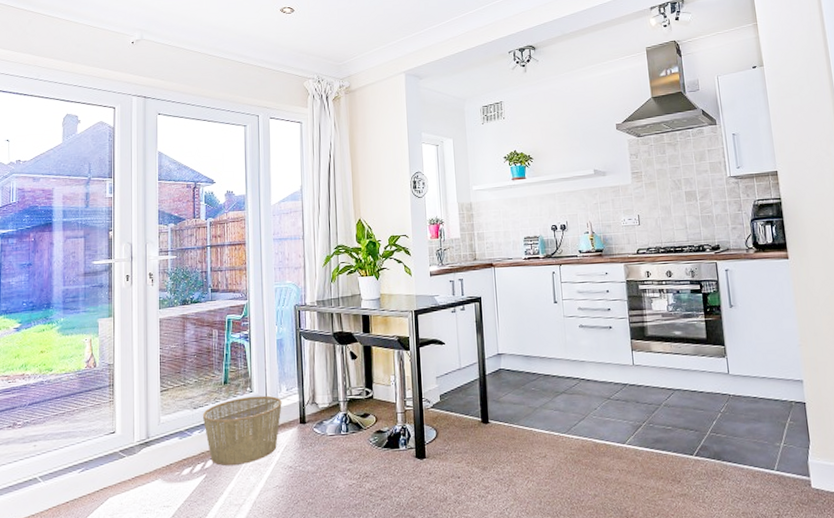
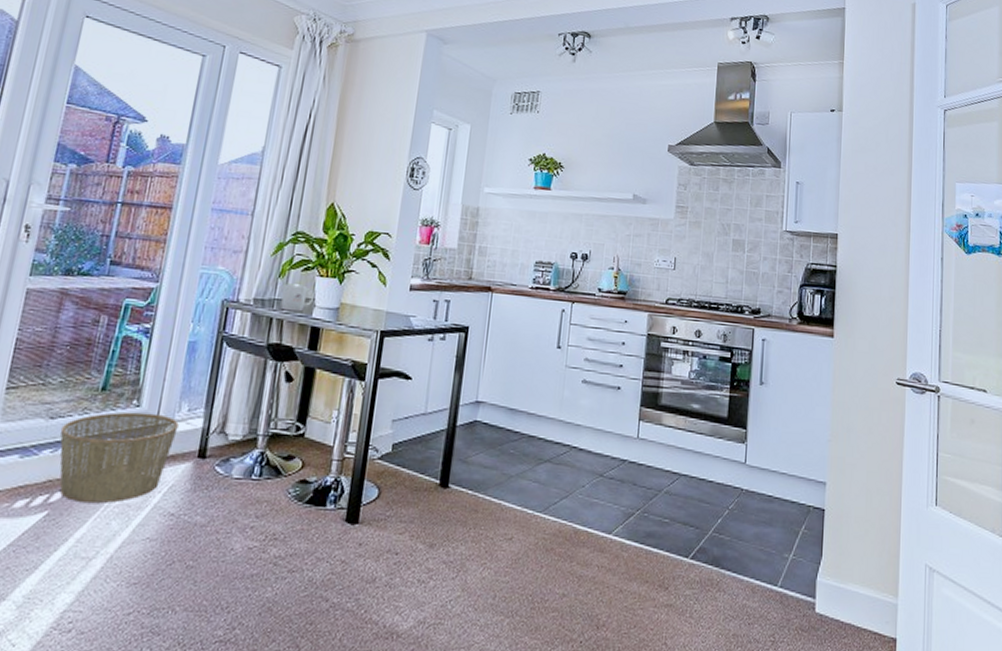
mug: none [336,285,361,306] -> present [280,283,315,312]

